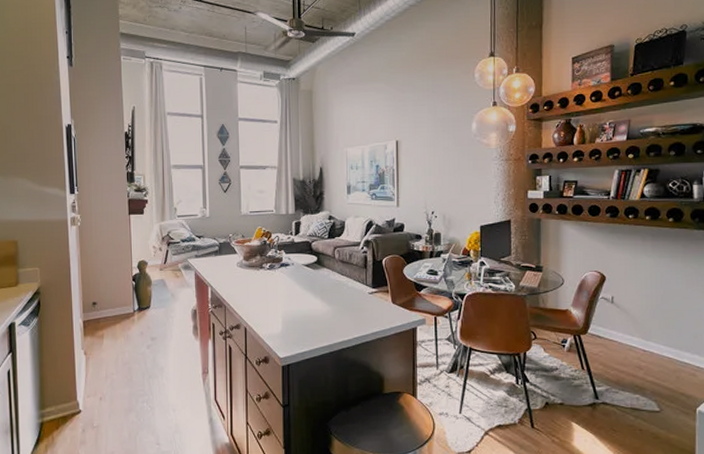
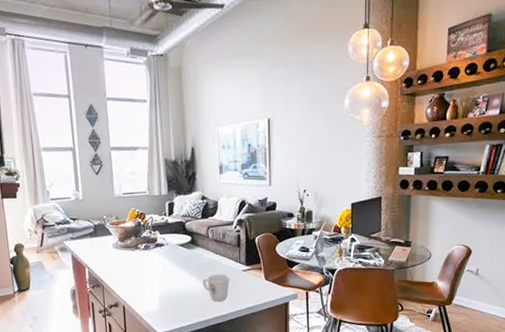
mug: none [328,296,355,325] -> present [203,274,230,301]

